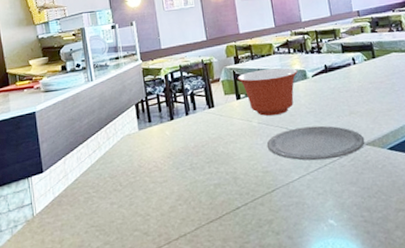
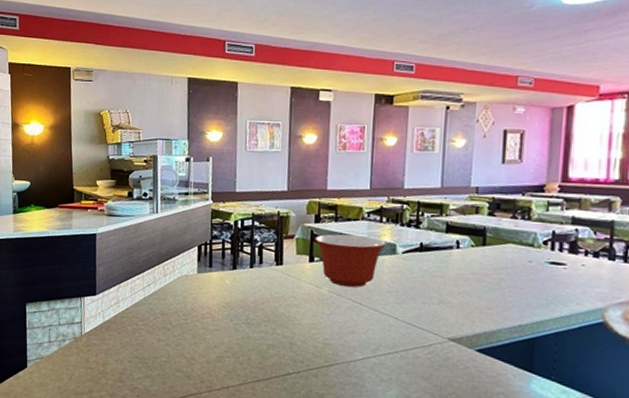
plate: present [266,125,365,161] -> none [333,305,450,348]

